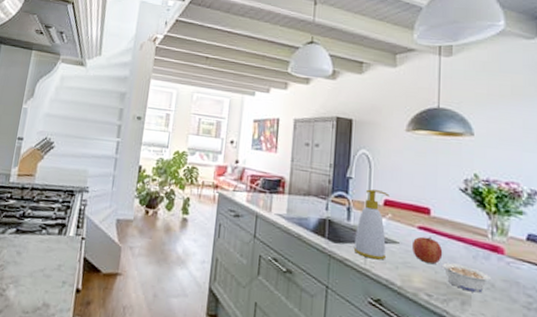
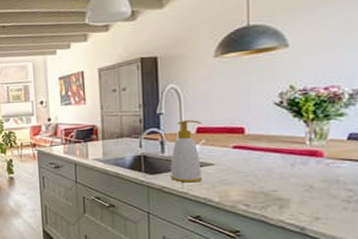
fruit: present [413,236,443,264] -> none [228,153,259,177]
legume: present [441,262,491,293] -> none [258,173,309,196]

